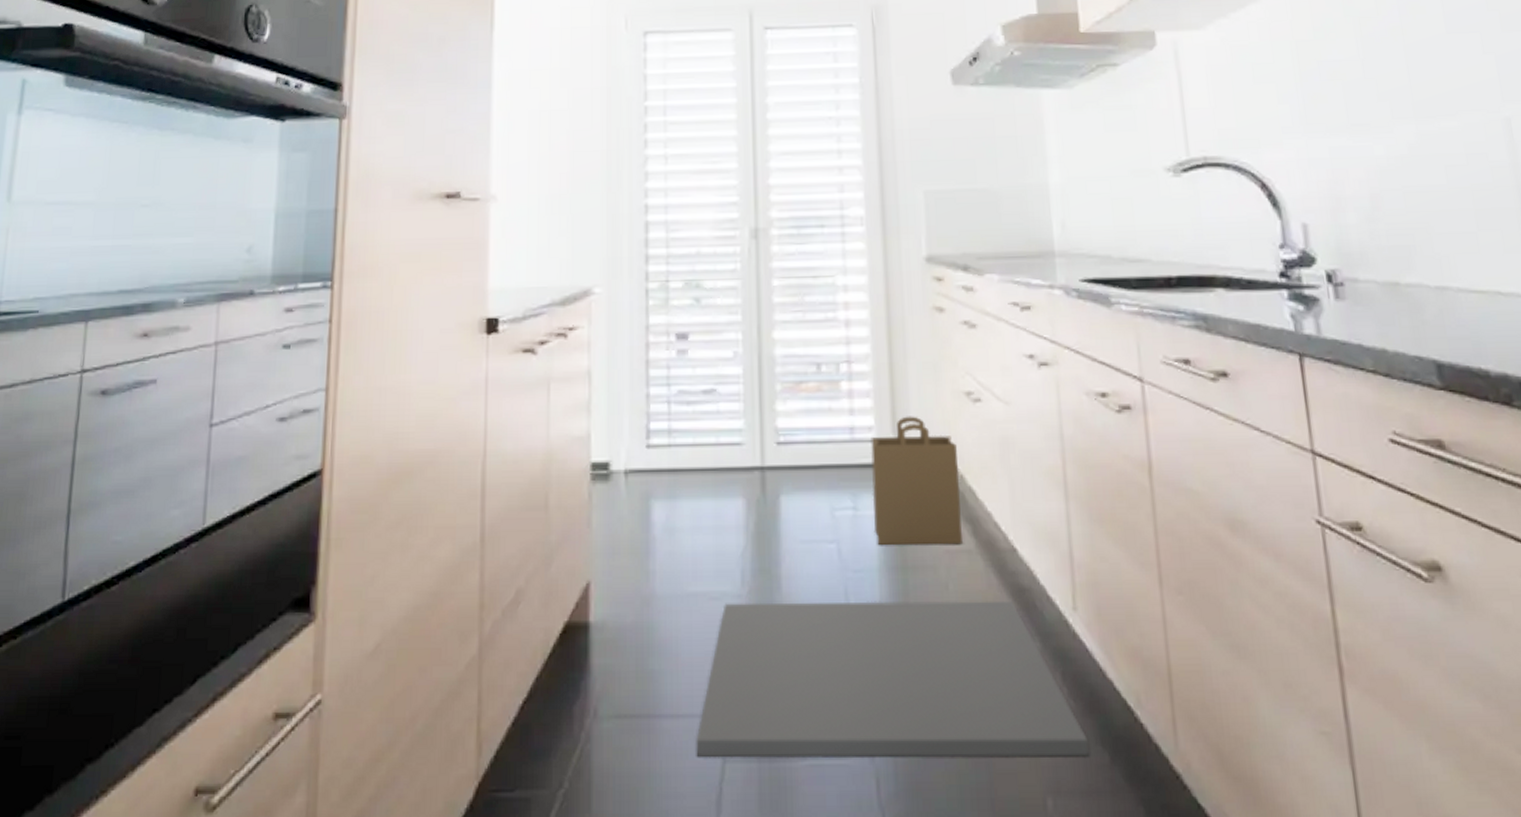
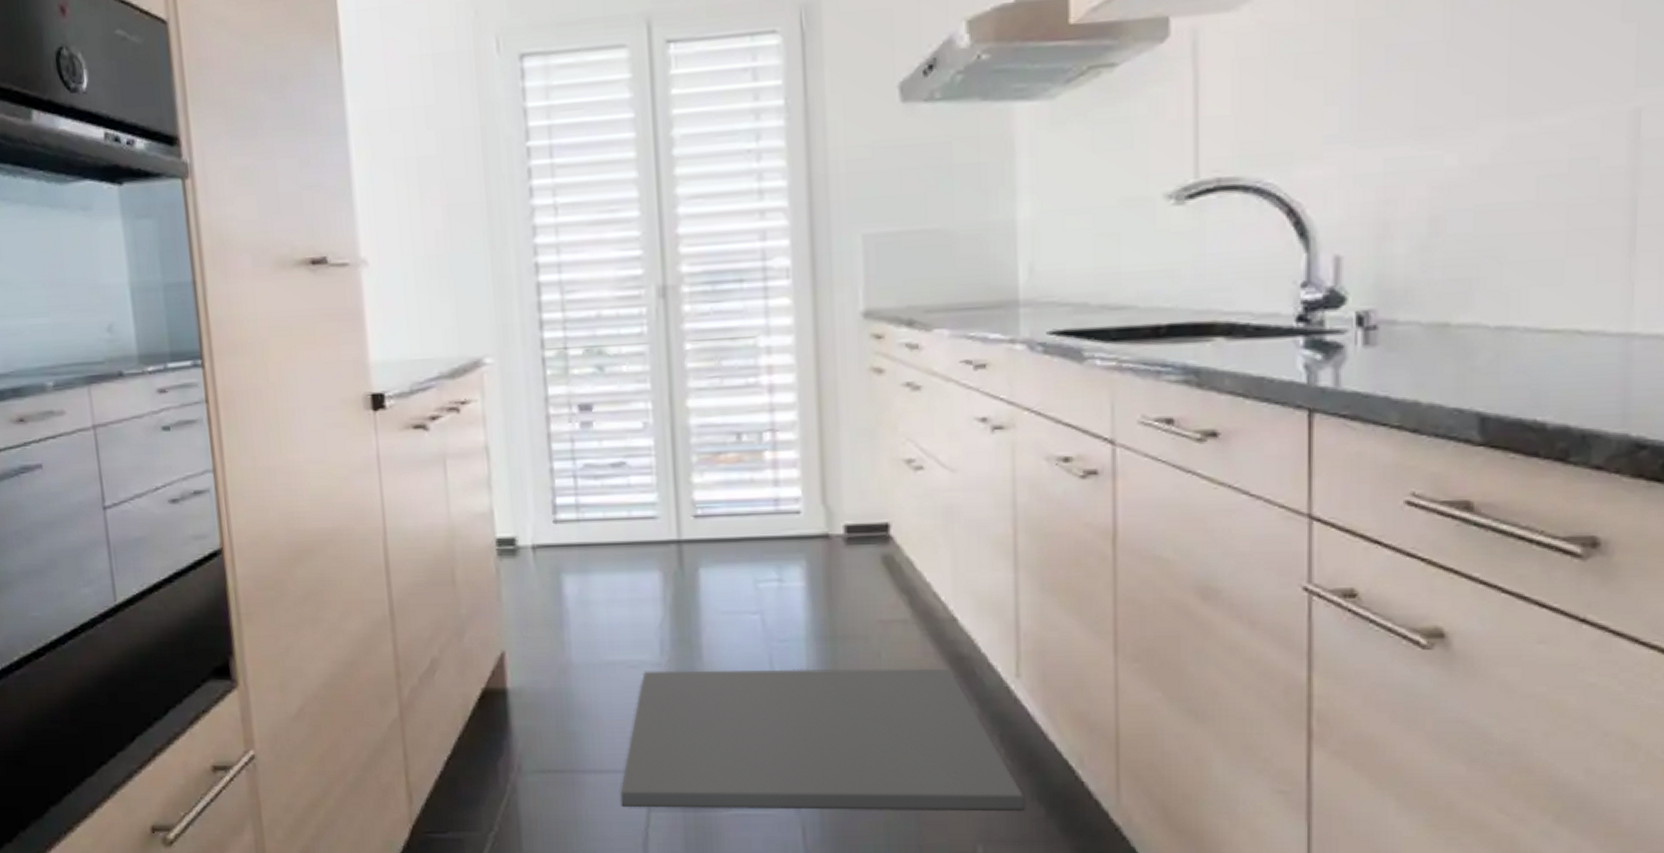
shopping bag: present [871,416,962,545] -> none [797,486,897,616]

